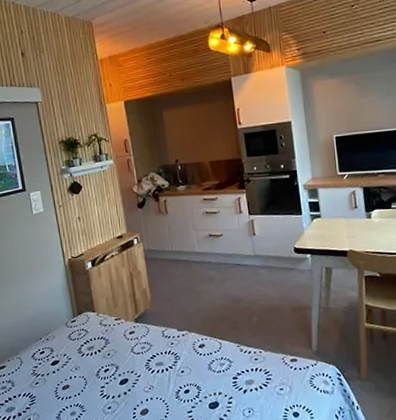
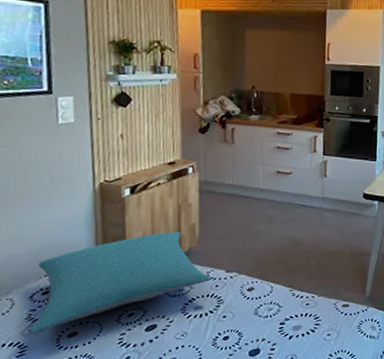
pillow: none [34,296,167,387] -> present [29,232,211,335]

